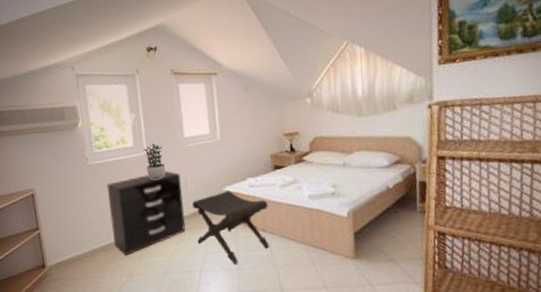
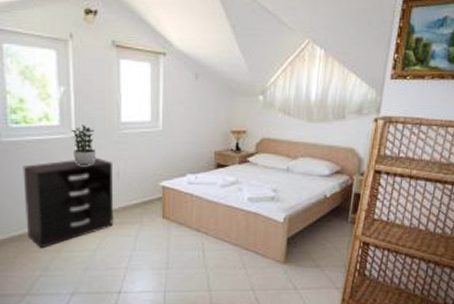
footstool: present [192,190,269,264] -> none [124,186,206,263]

